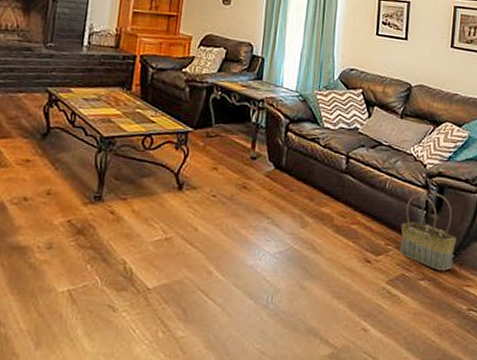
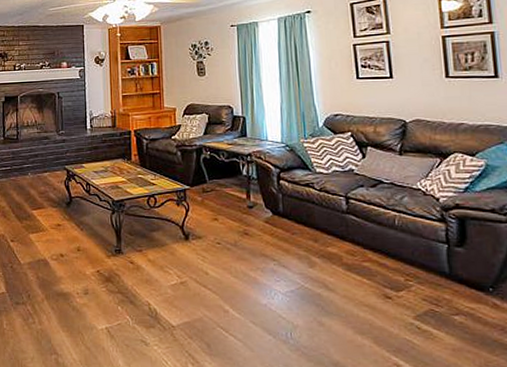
basket: present [400,193,457,271] -> none [420,226,493,305]

